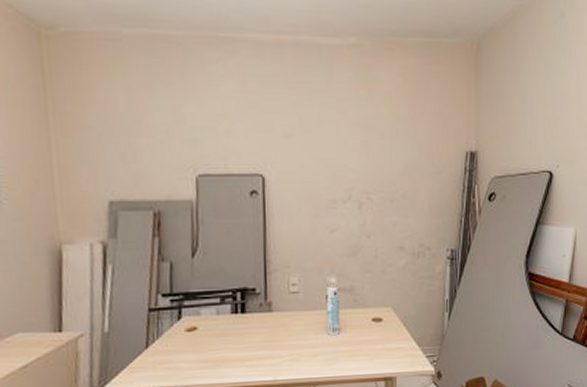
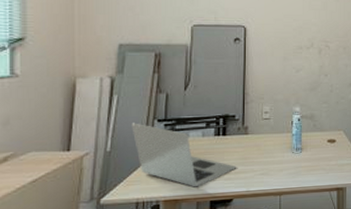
laptop: none [131,298,260,376] -> present [132,123,237,187]

